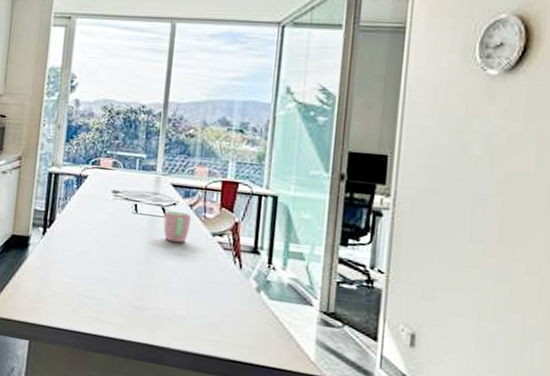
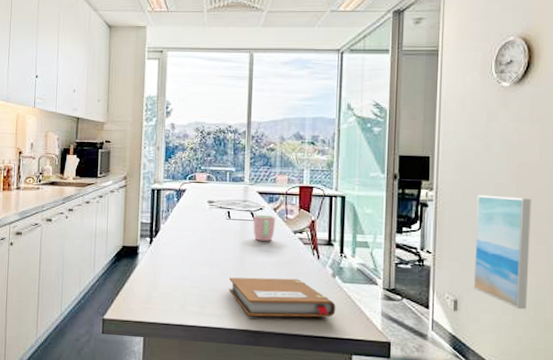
notebook: none [131,281,259,340] -> present [229,277,336,318]
wall art: none [437,206,521,355] -> present [473,194,531,310]

